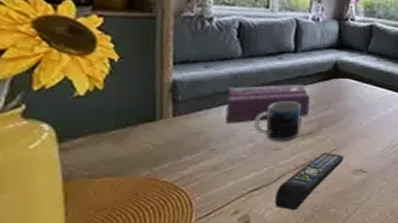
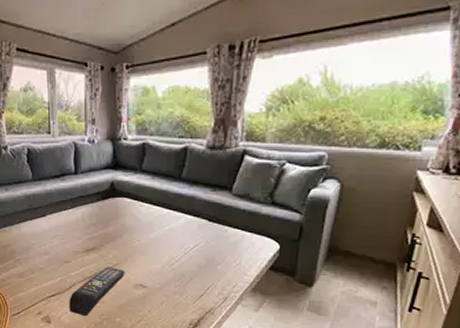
tissue box: present [226,84,310,123] -> none [24,203,91,238]
mug: present [254,100,302,142] -> none [47,218,85,256]

